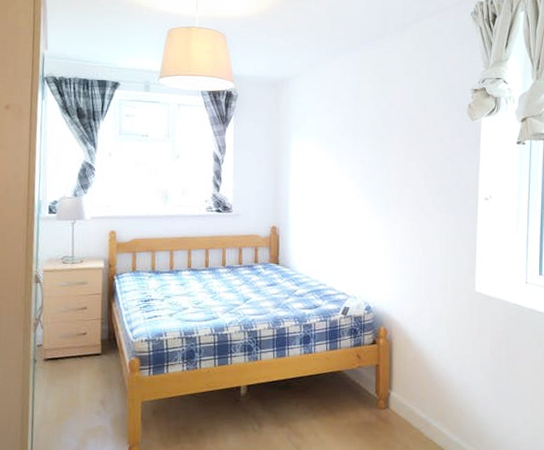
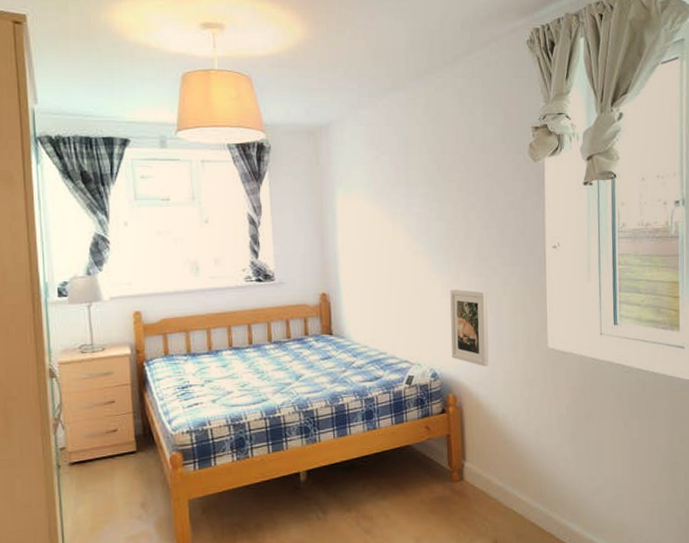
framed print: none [385,231,422,305] -> present [450,289,489,367]

